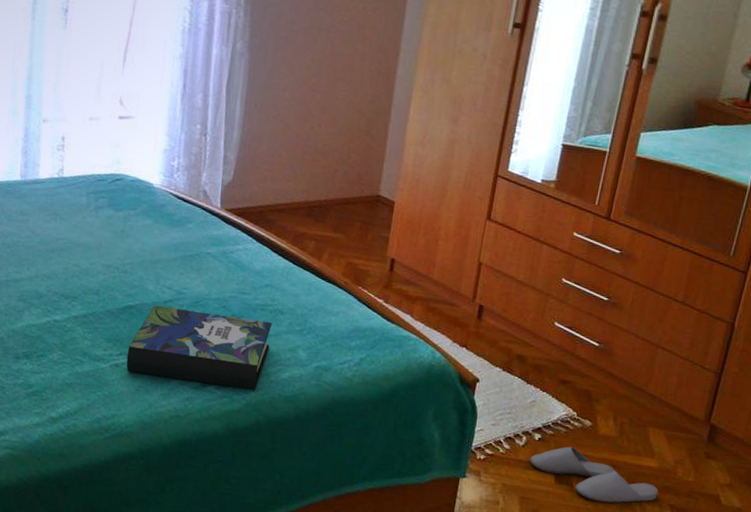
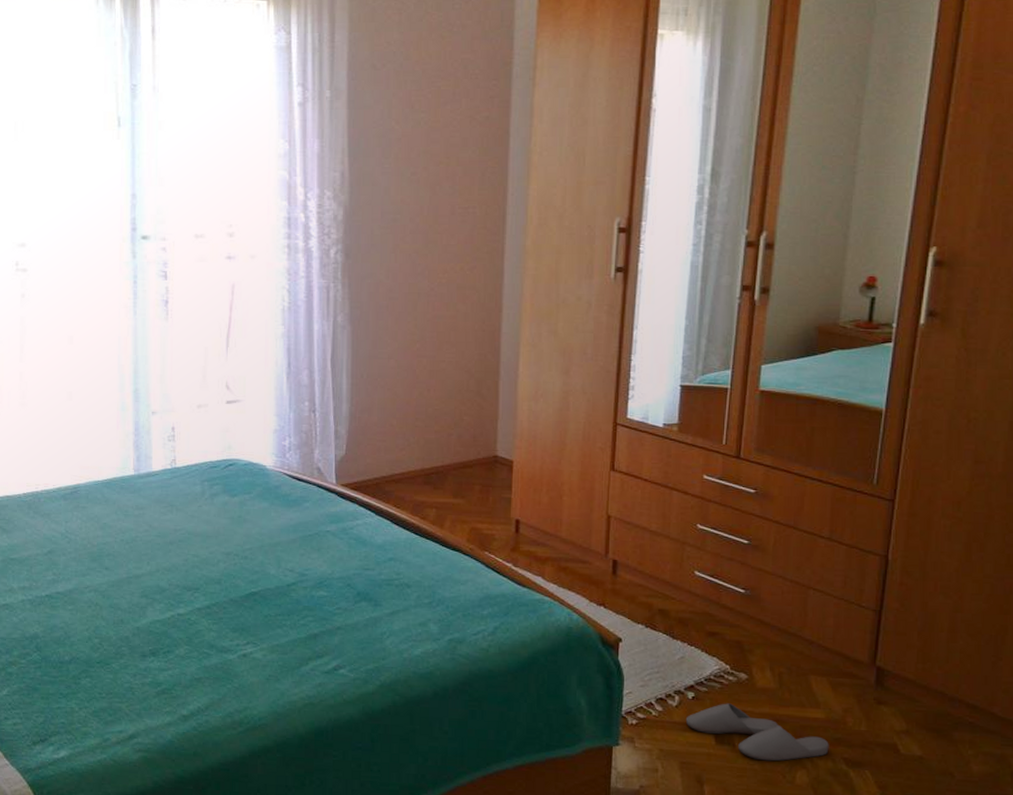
book: present [126,305,273,391] -> none [254,589,400,670]

